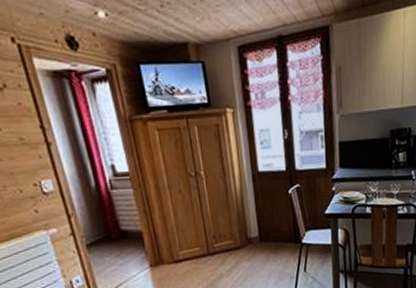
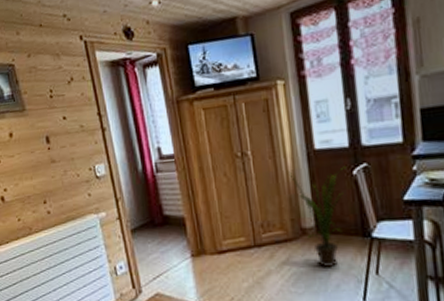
house plant: none [237,186,283,269] -> present [289,166,346,267]

